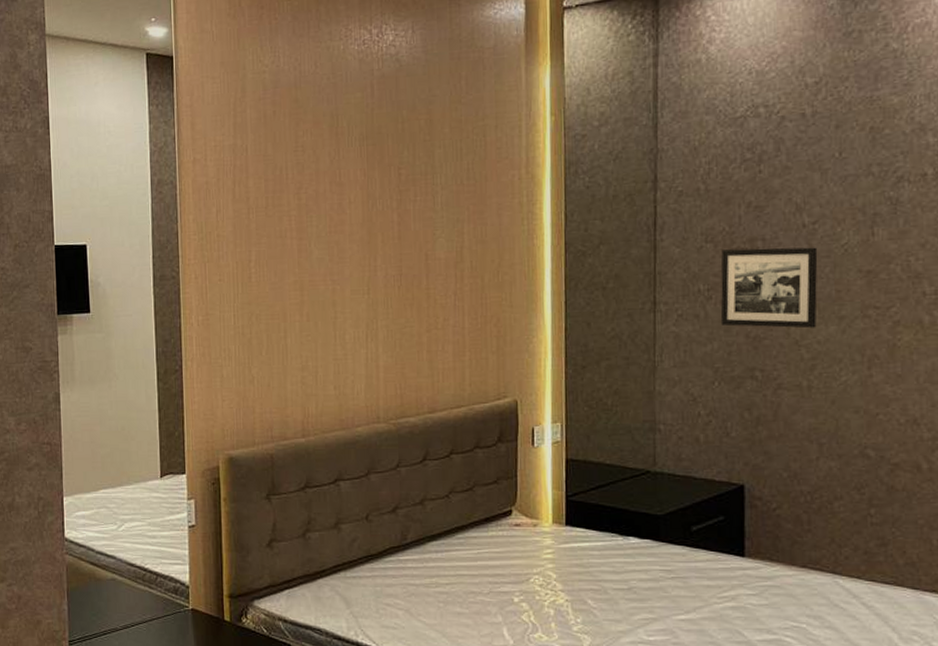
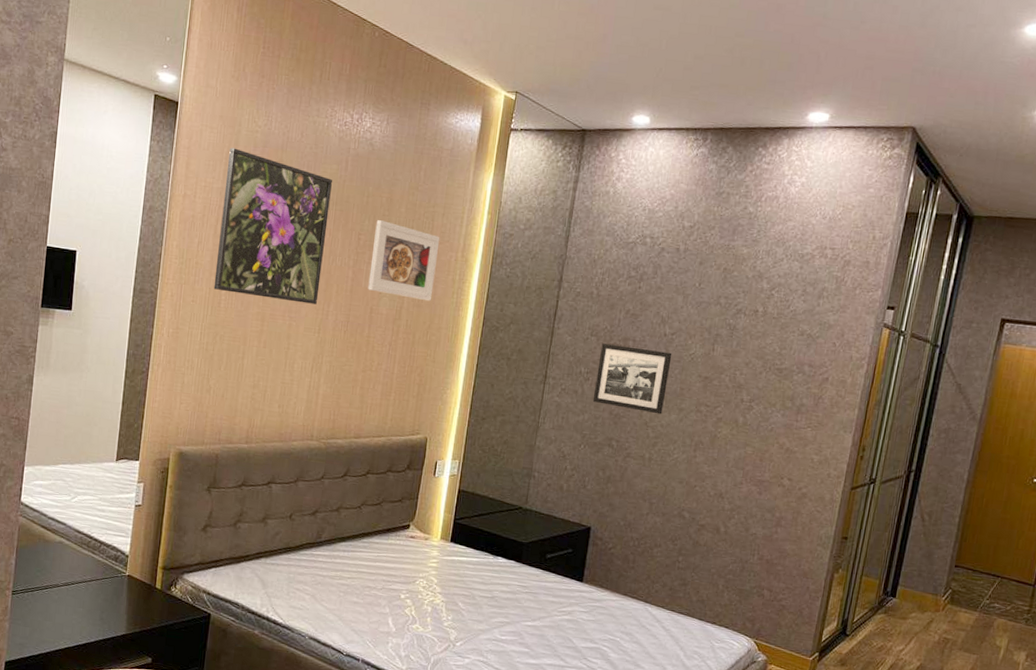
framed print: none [237,95,362,263] -> present [213,147,332,305]
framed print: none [417,147,498,235] -> present [368,220,440,302]

